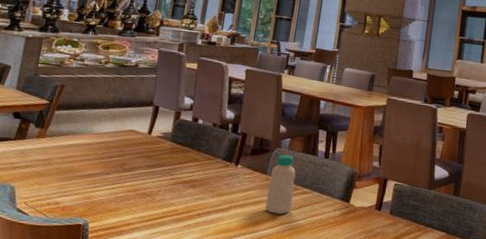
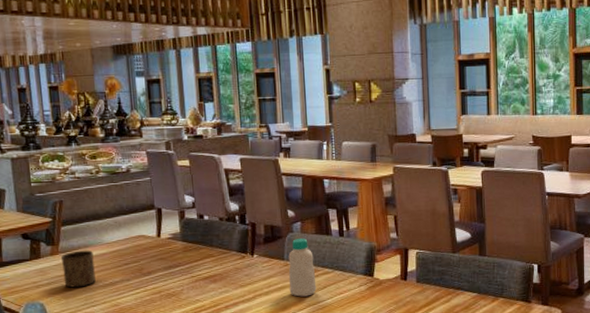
cup: none [42,137,80,175] -> present [60,250,96,288]

